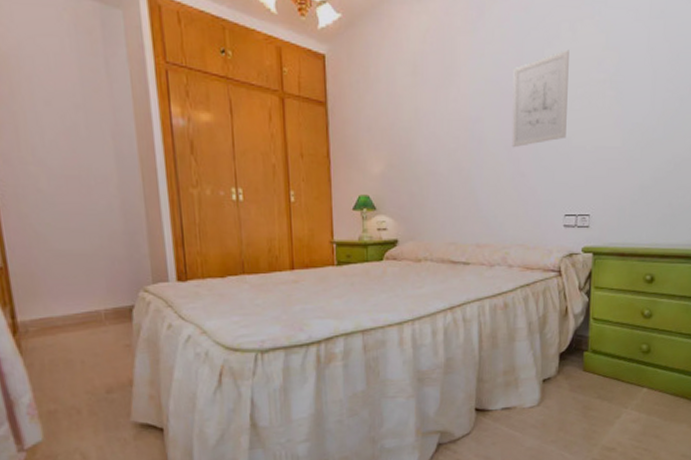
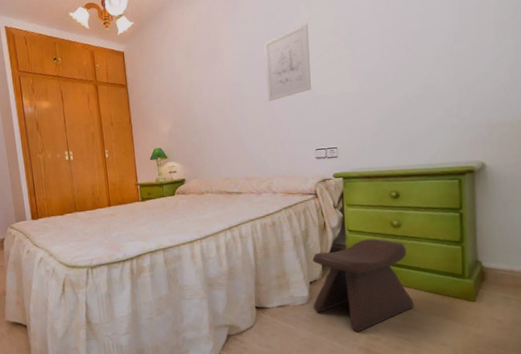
stool: none [544,330,657,441] -> present [312,238,414,332]

